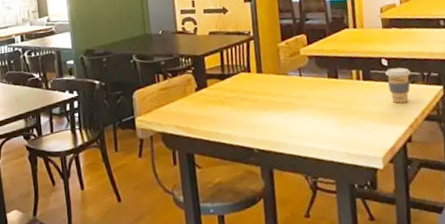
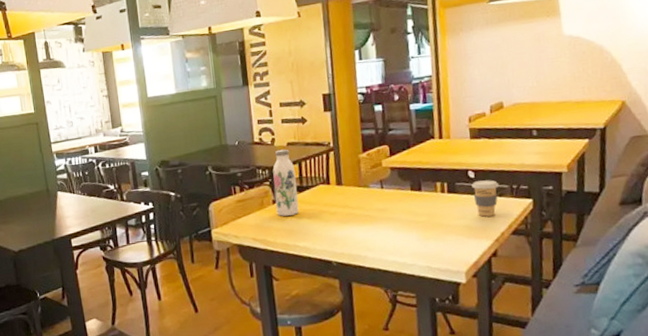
water bottle: none [195,38,221,104] -> present [272,149,299,216]

